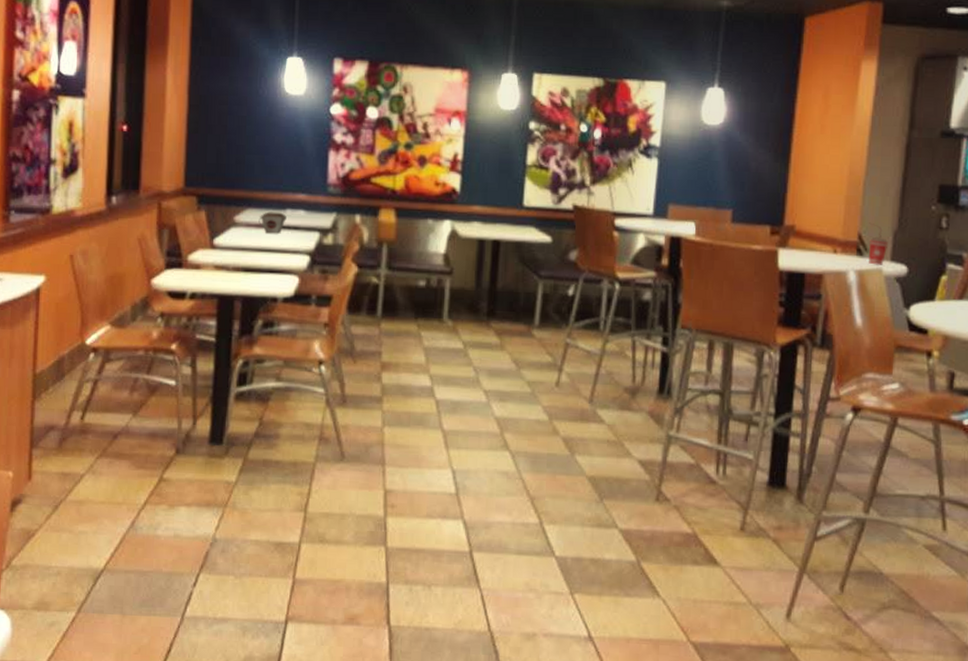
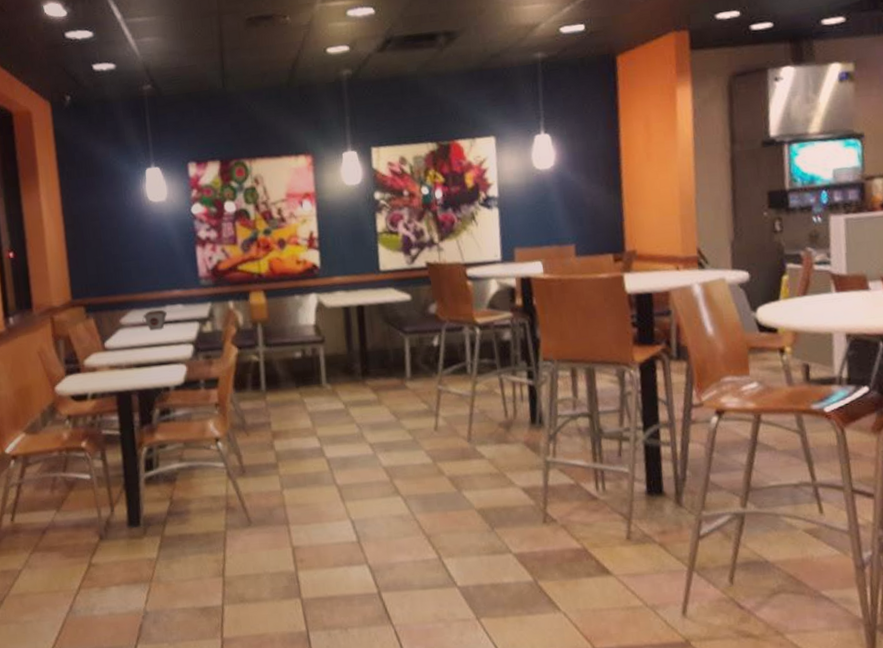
beverage cup: present [868,222,889,266] -> none [706,236,728,276]

